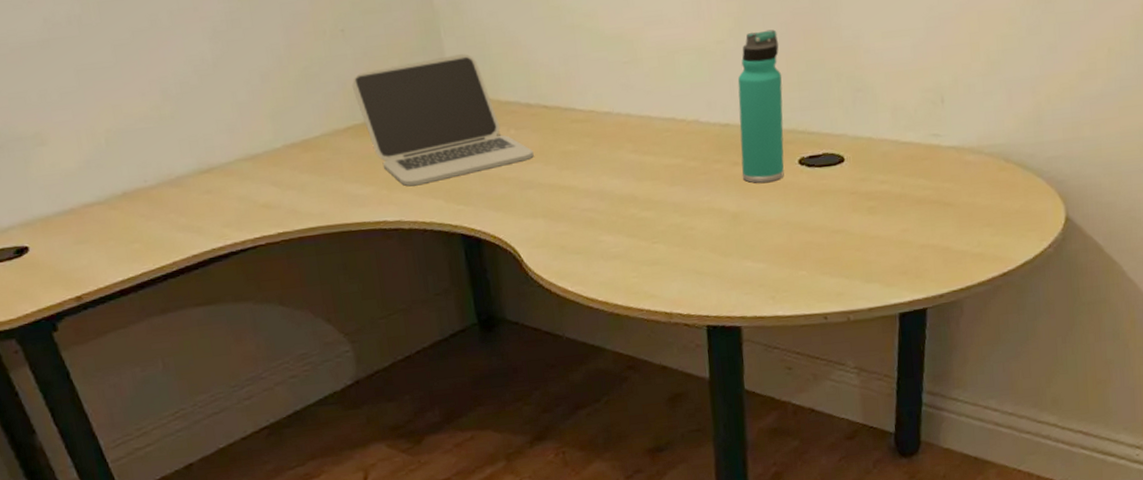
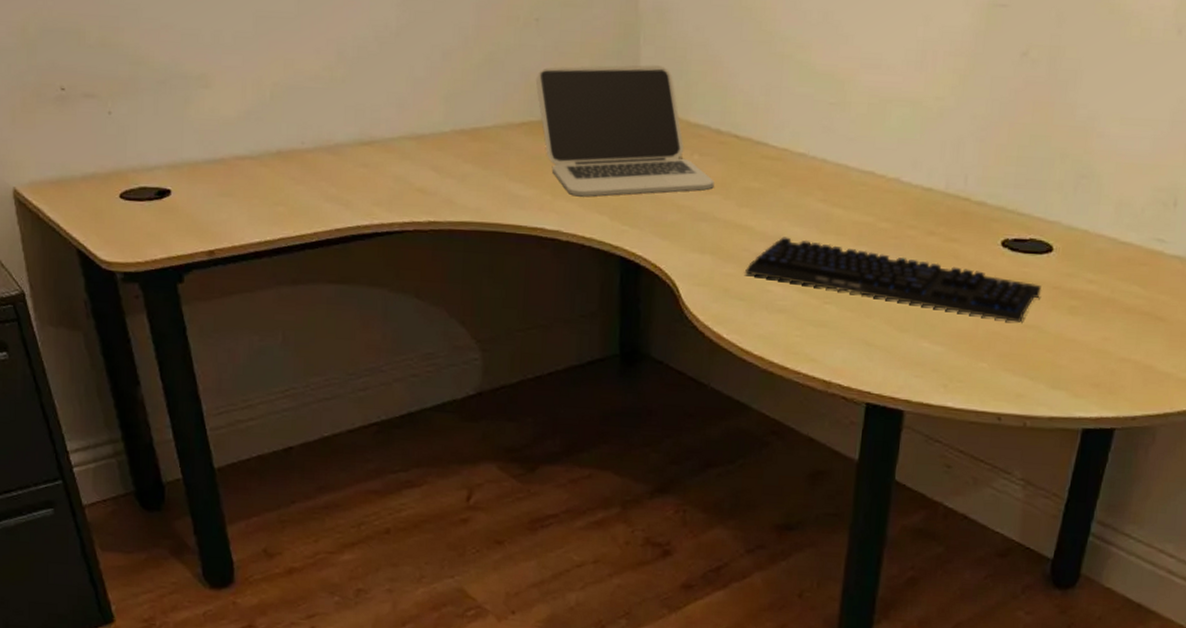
keyboard: none [576,189,842,231] -> present [744,237,1042,323]
thermos bottle: present [737,29,784,184] -> none [936,93,1004,260]

